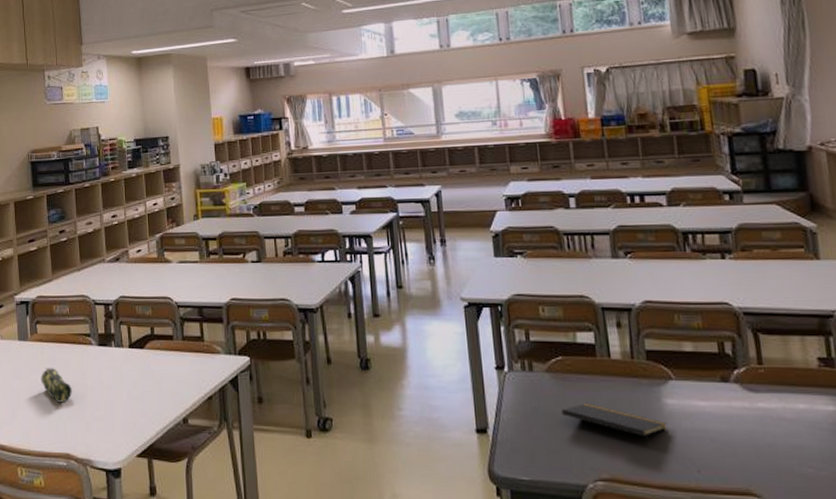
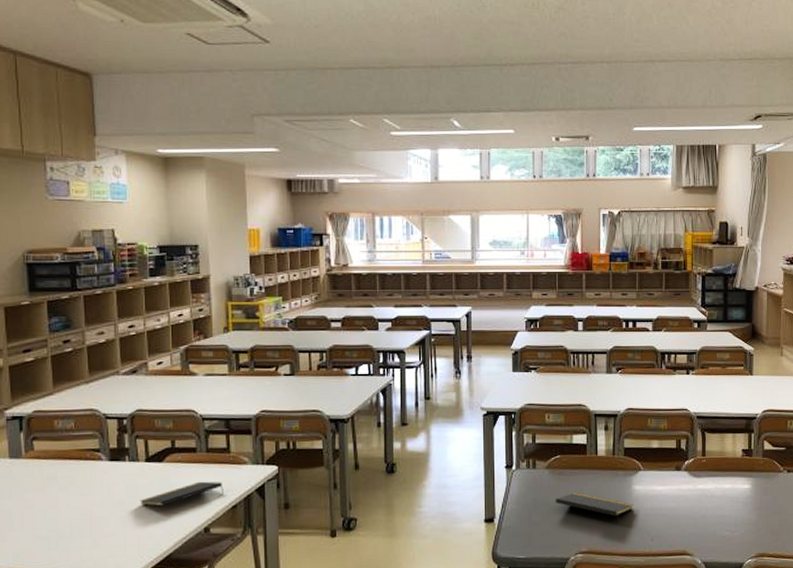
pencil case: present [41,368,72,403] -> none [38,486,77,521]
notepad: none [125,370,199,393] -> present [140,481,223,506]

